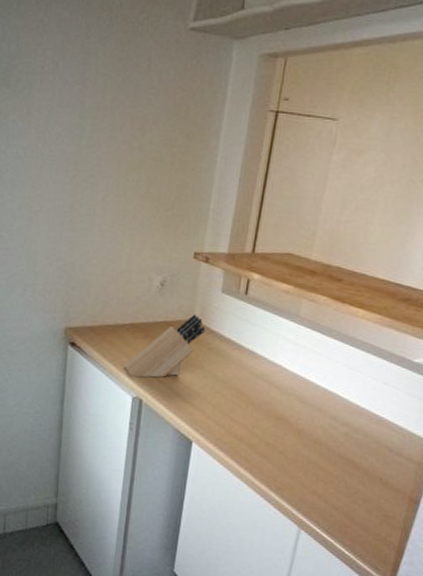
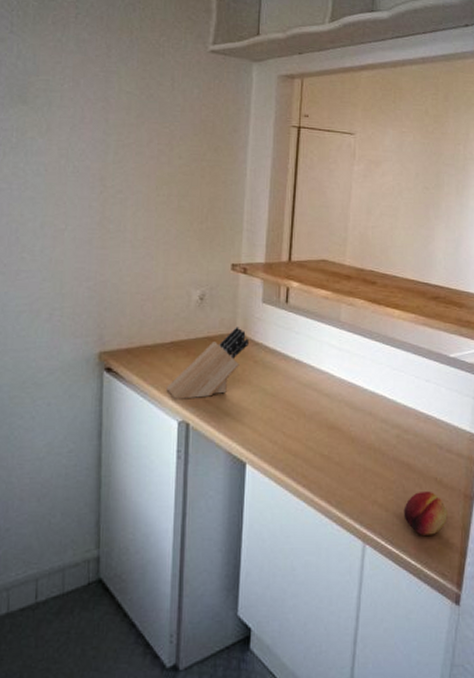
fruit: none [342,489,389,531] -> present [403,490,447,535]

